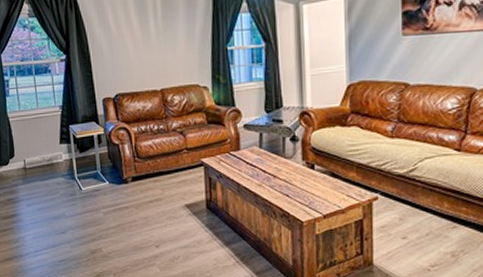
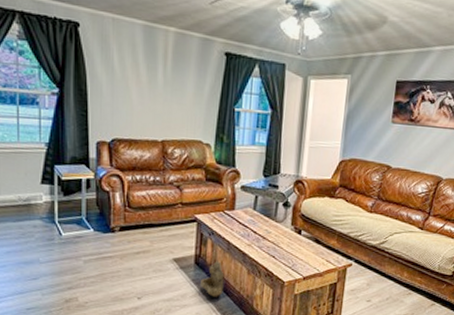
wall caddy: none [215,203,239,242] -> present [200,260,225,297]

